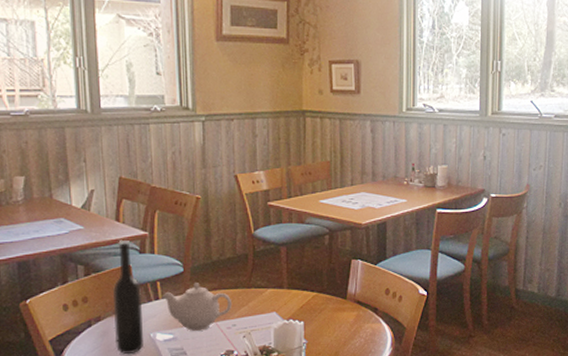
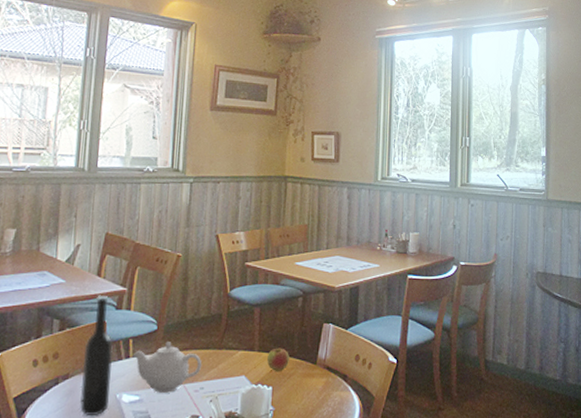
apple: none [297,282,319,307] -> present [267,345,289,371]

